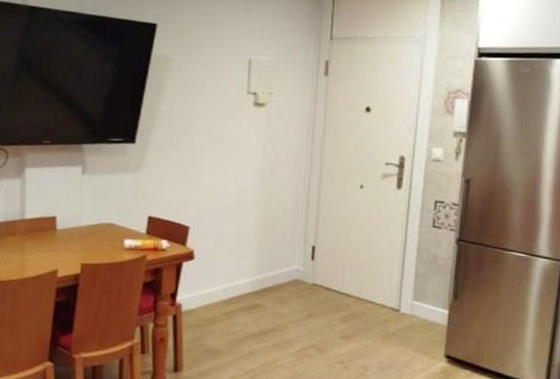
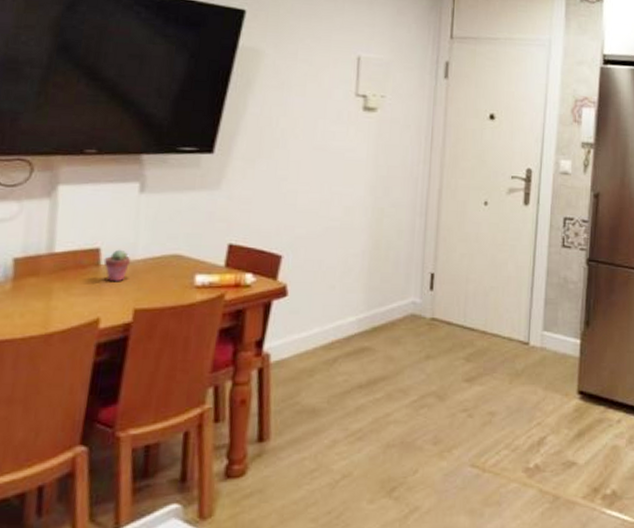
potted succulent: none [59,217,78,243] -> present [103,249,131,282]

